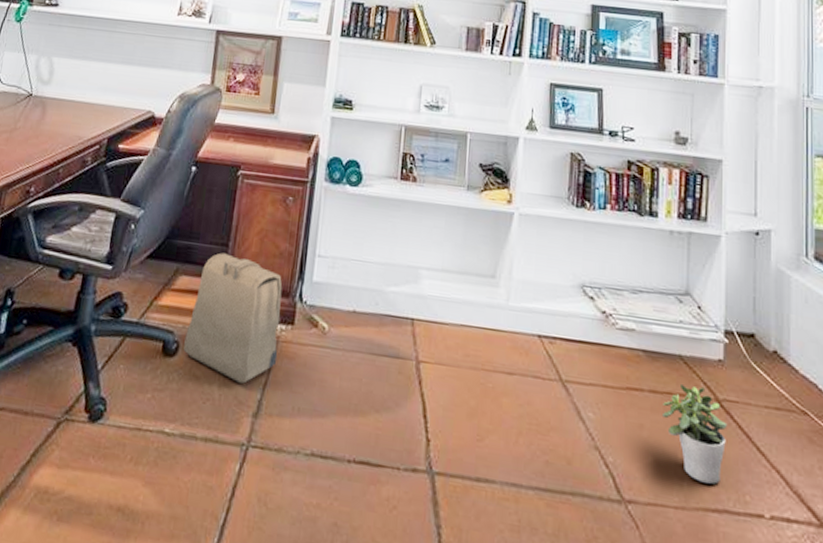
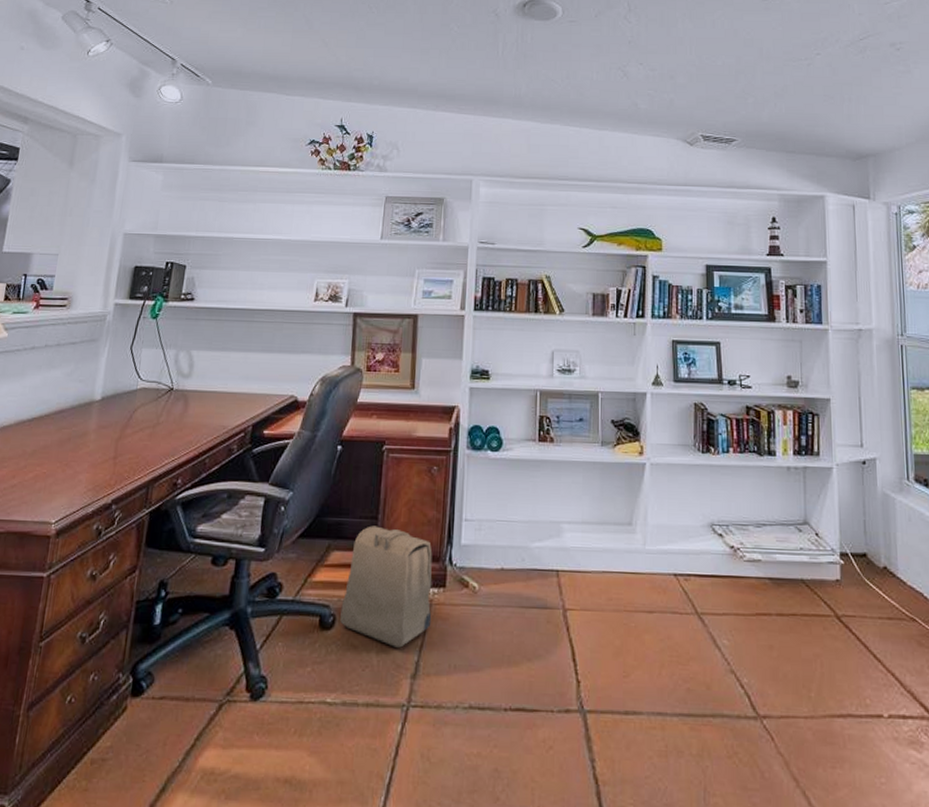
potted plant: present [663,383,728,485] -> none [789,604,847,693]

